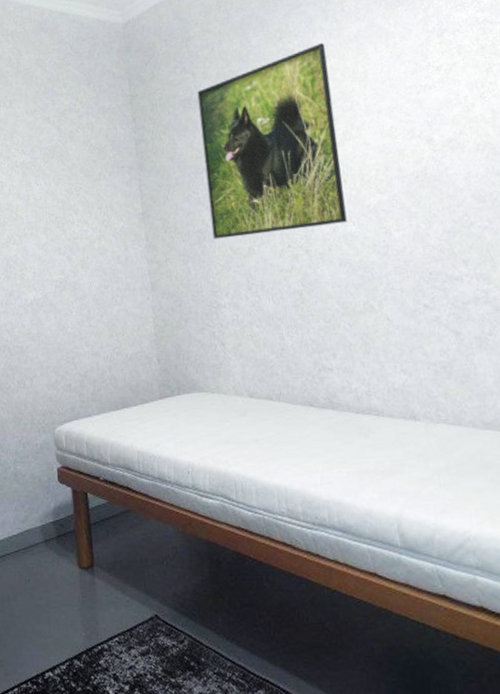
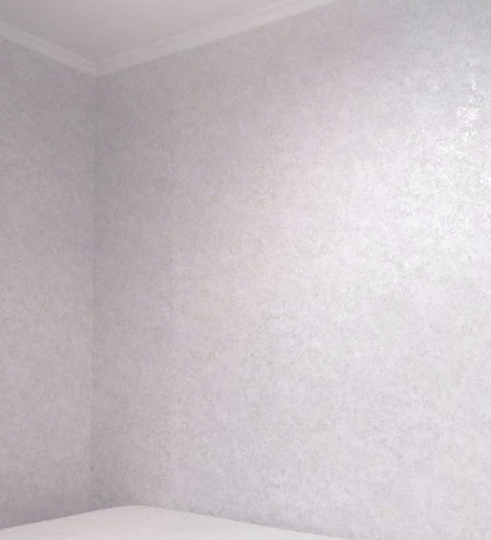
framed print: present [197,42,347,240] -> none [171,147,314,339]

